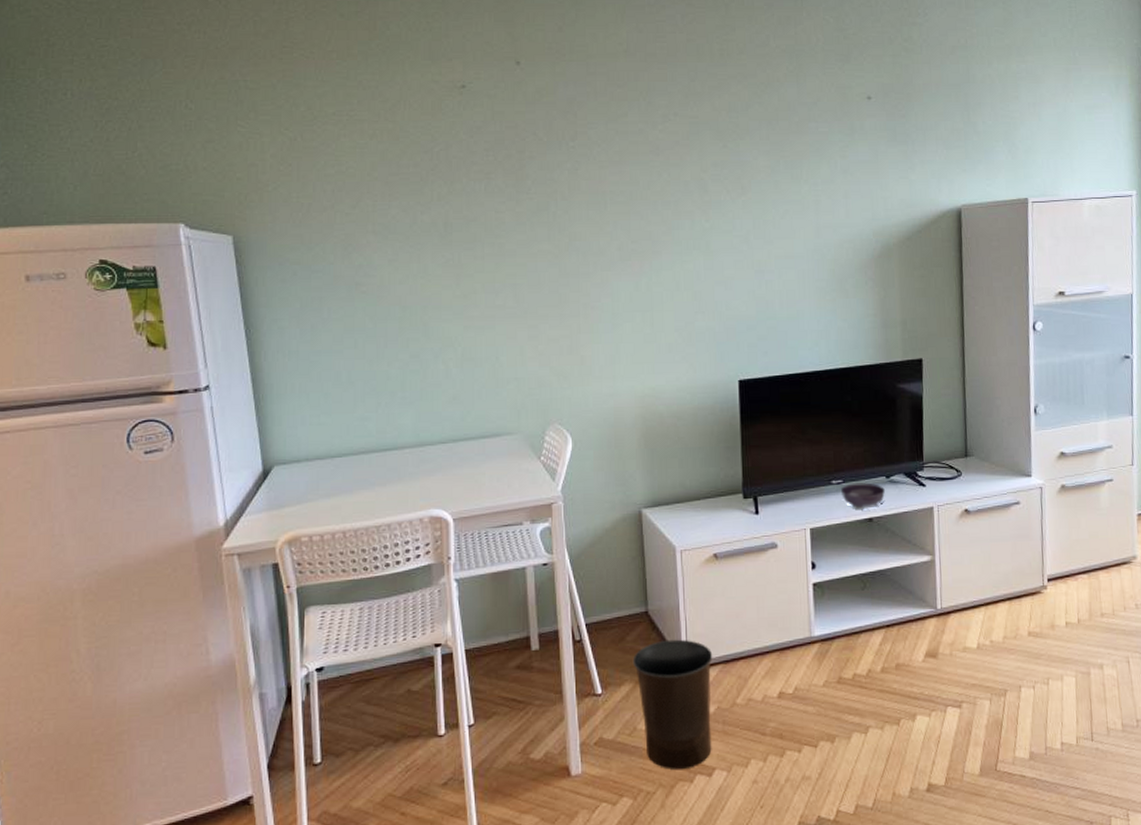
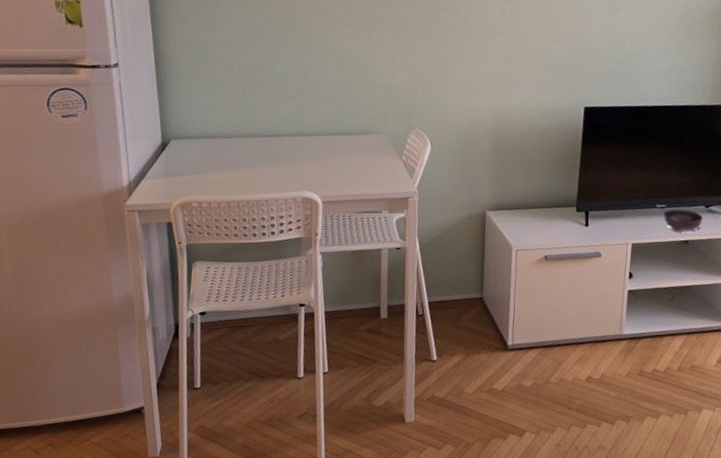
waste bin: present [632,639,713,769] -> none [465,323,535,428]

